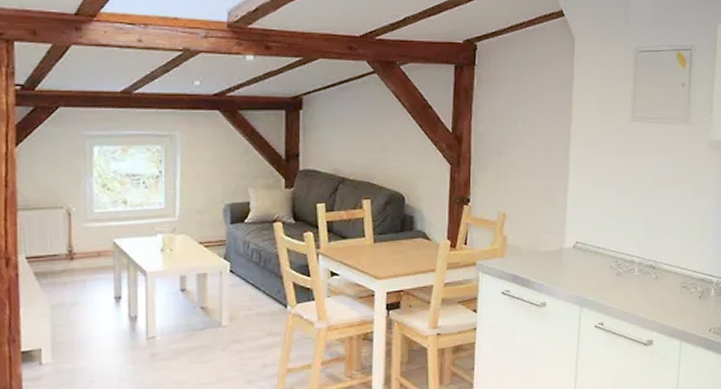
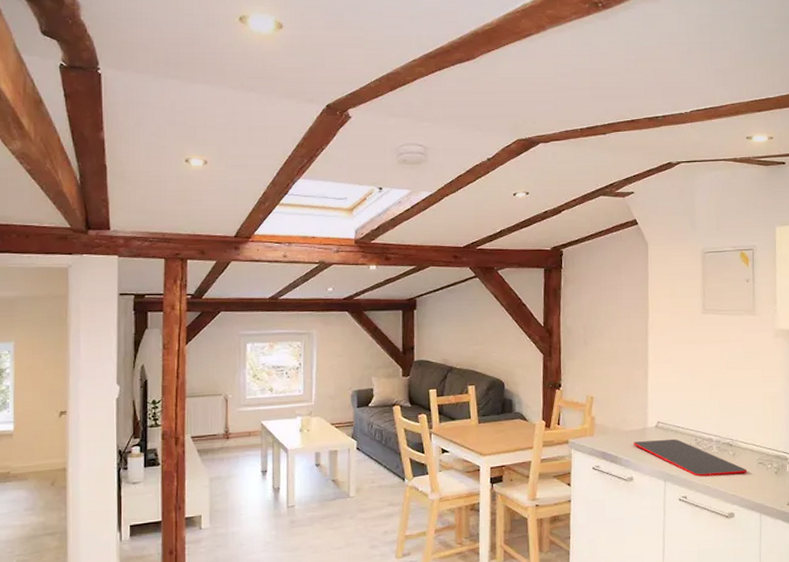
cutting board: none [547,260,669,302] -> present [633,438,747,477]

